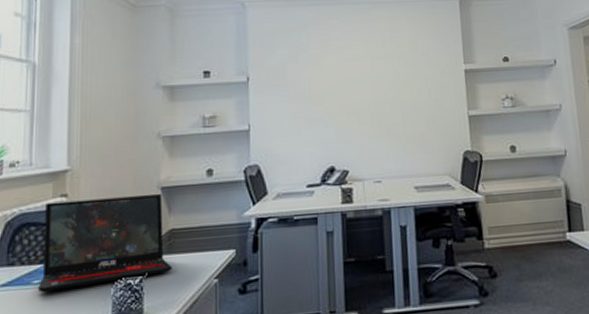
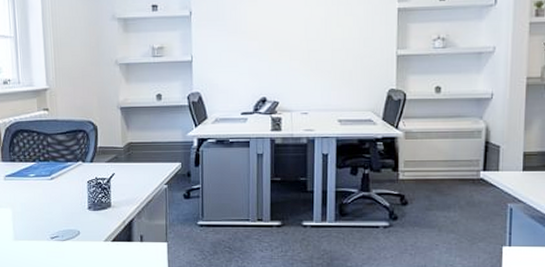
laptop: present [38,193,172,293] -> none [33,112,132,184]

